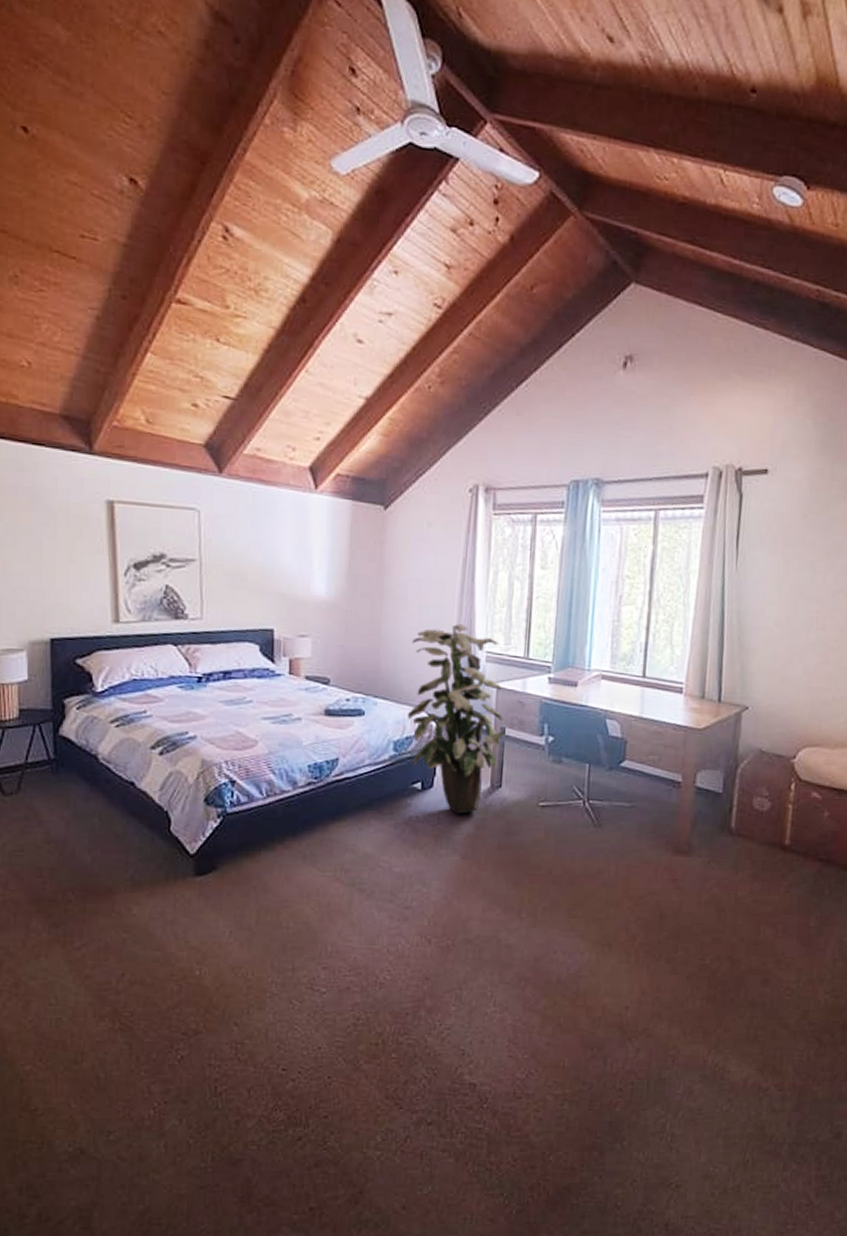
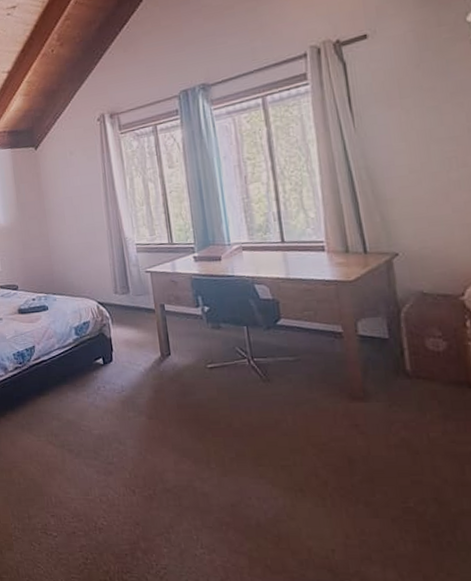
indoor plant: present [407,623,505,814] -> none [74,225,165,382]

